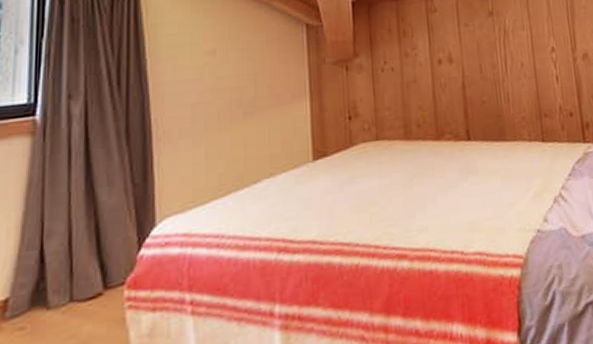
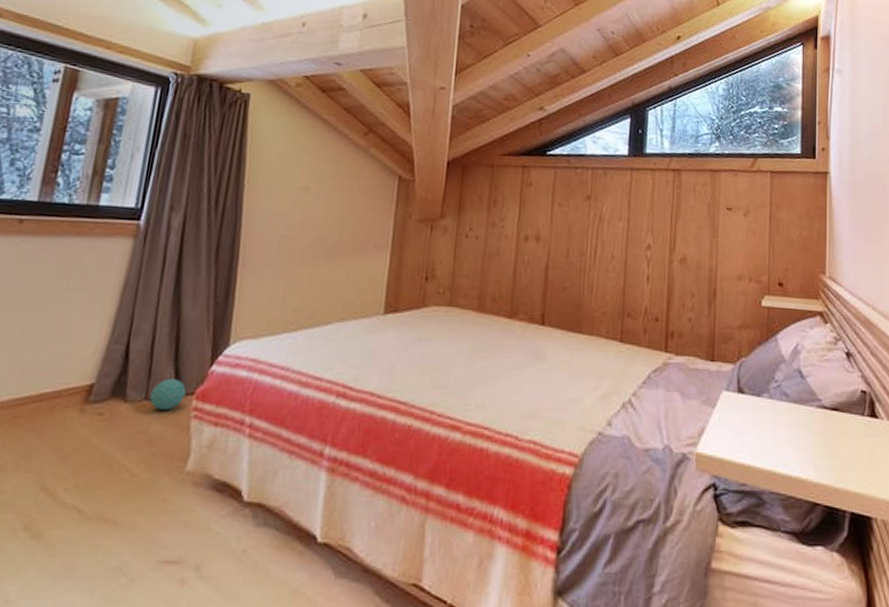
decorative ball: none [75,272,115,309] -> present [149,379,186,411]

